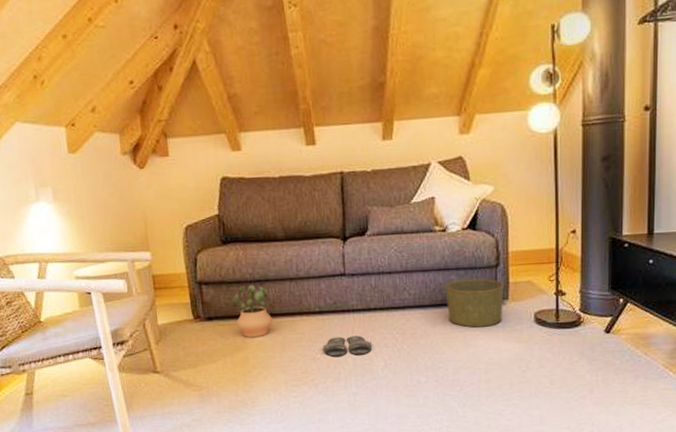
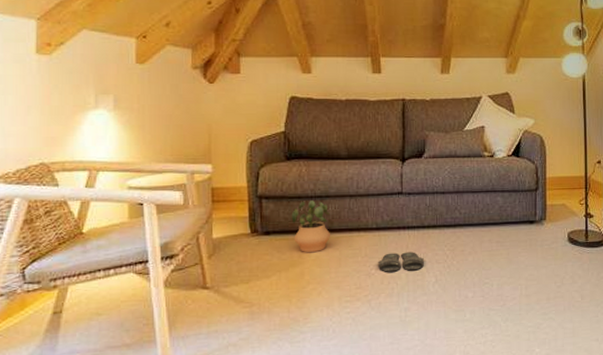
basket: present [444,278,504,328] -> none [491,200,542,246]

